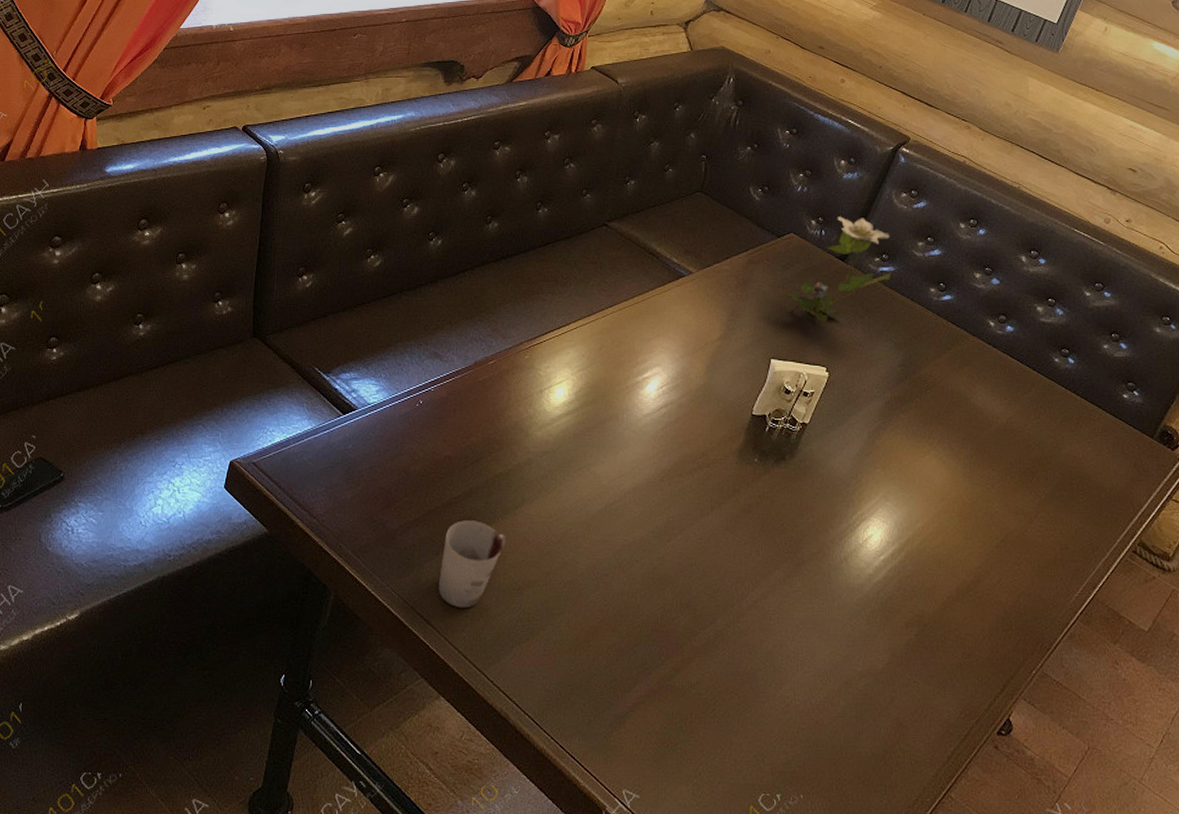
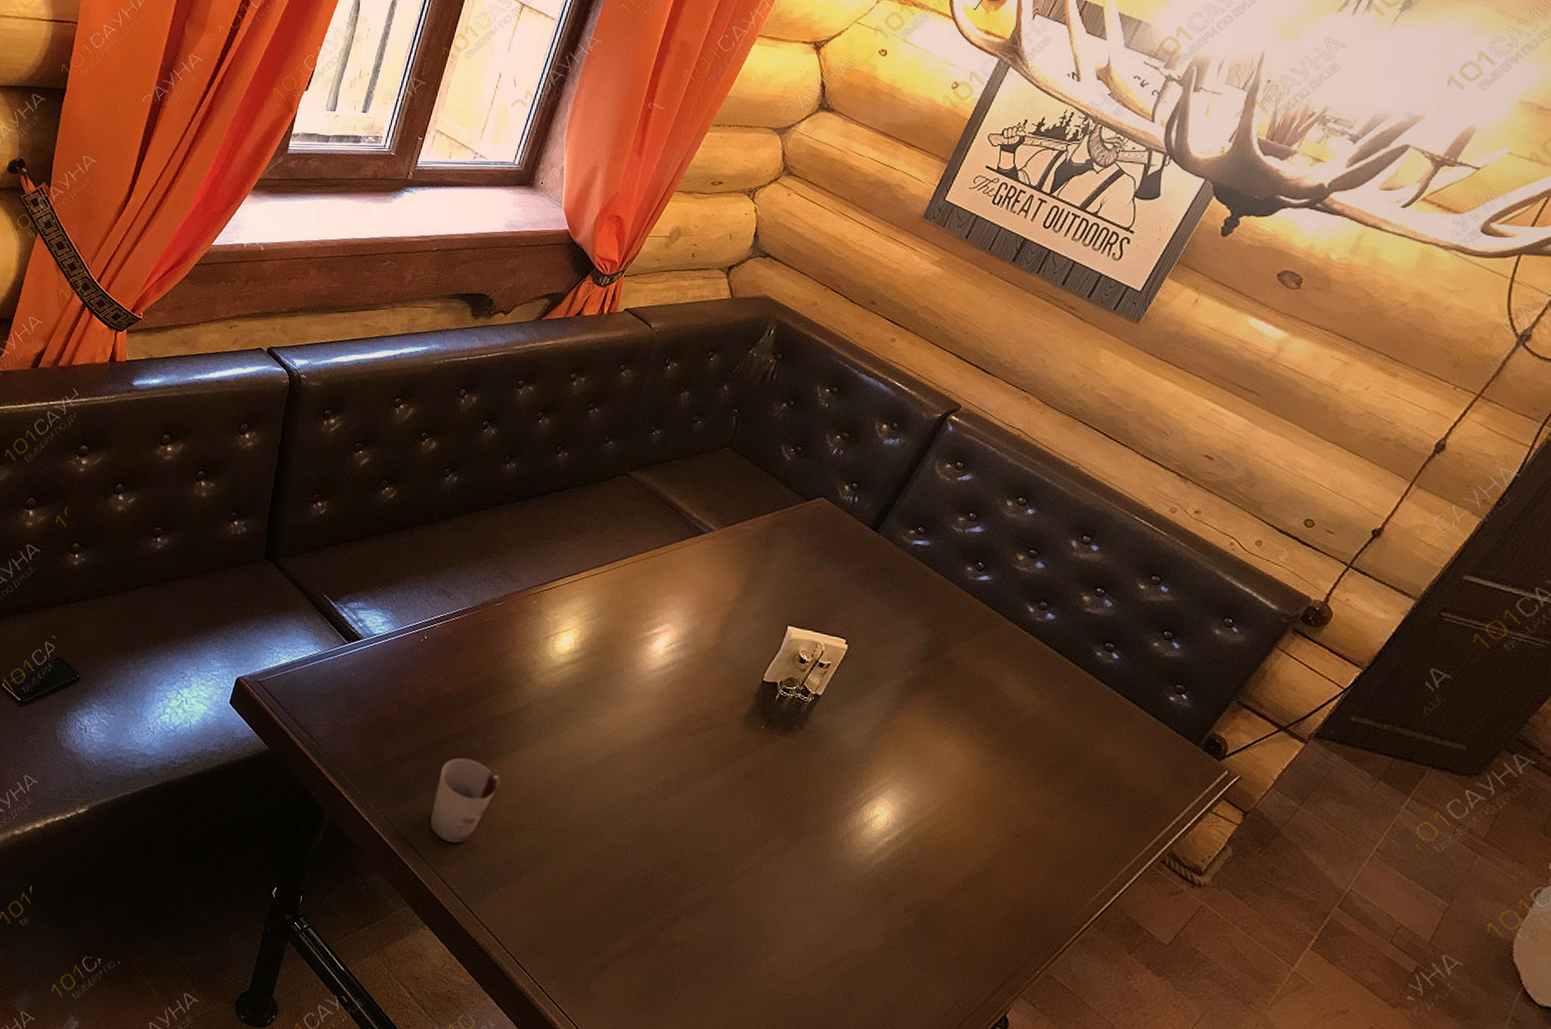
flower: present [784,217,892,322] -> none [808,484,929,593]

